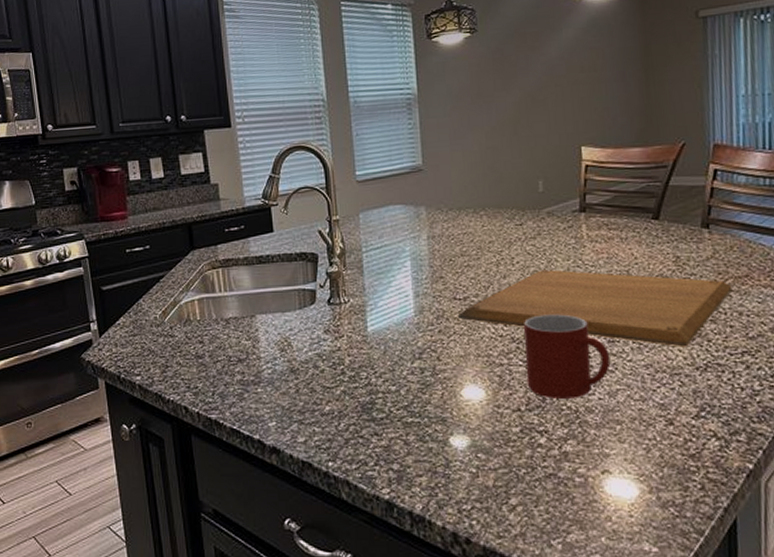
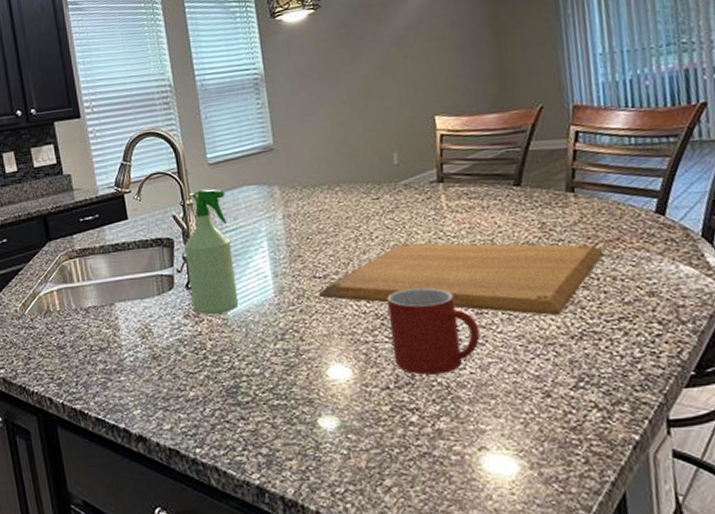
spray bottle: none [327,206,379,332] -> present [183,189,239,315]

